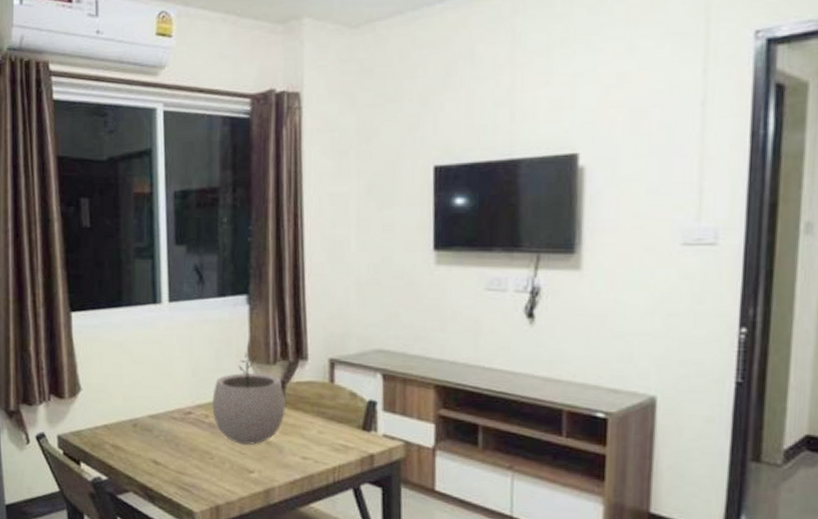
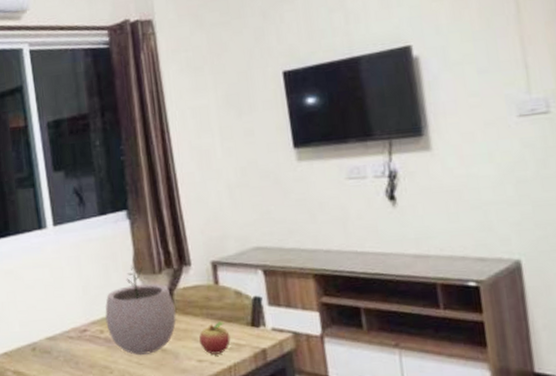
fruit: none [305,421,339,455] -> present [198,322,231,356]

